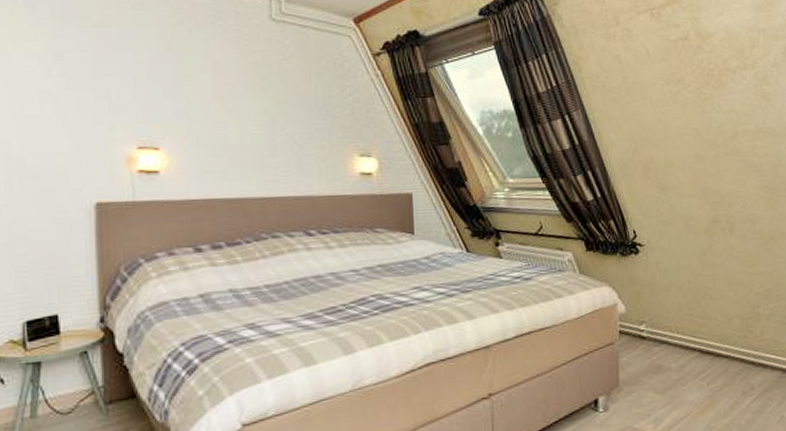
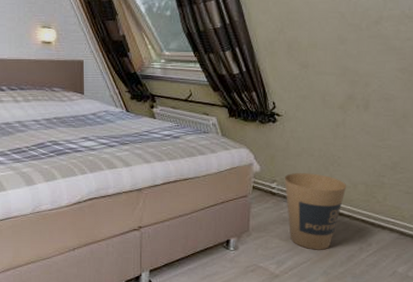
trash can: none [653,309,722,401] -> present [284,173,347,250]

